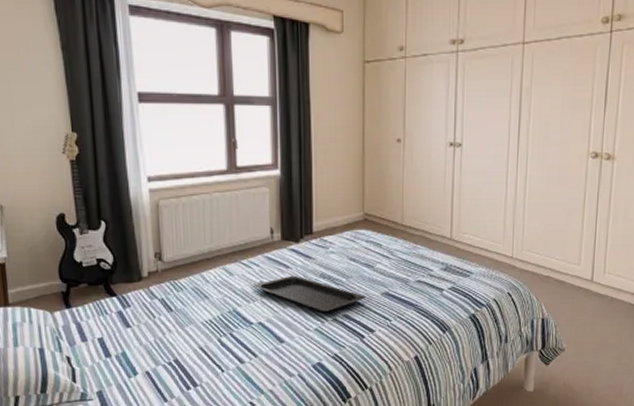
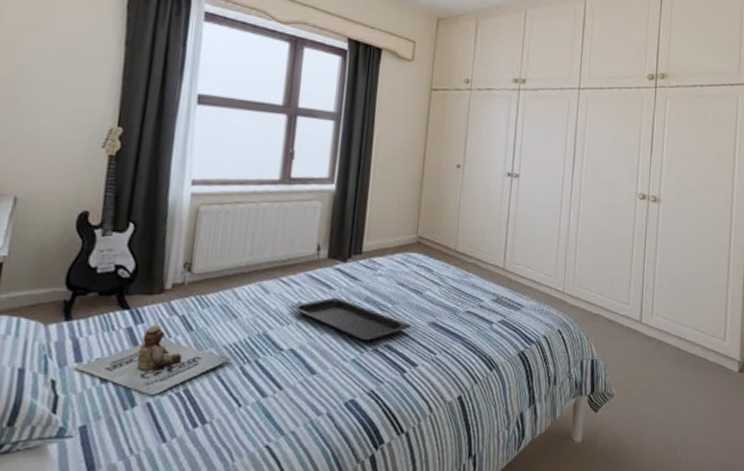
teddy bear: none [81,308,209,366] -> present [73,324,231,396]

